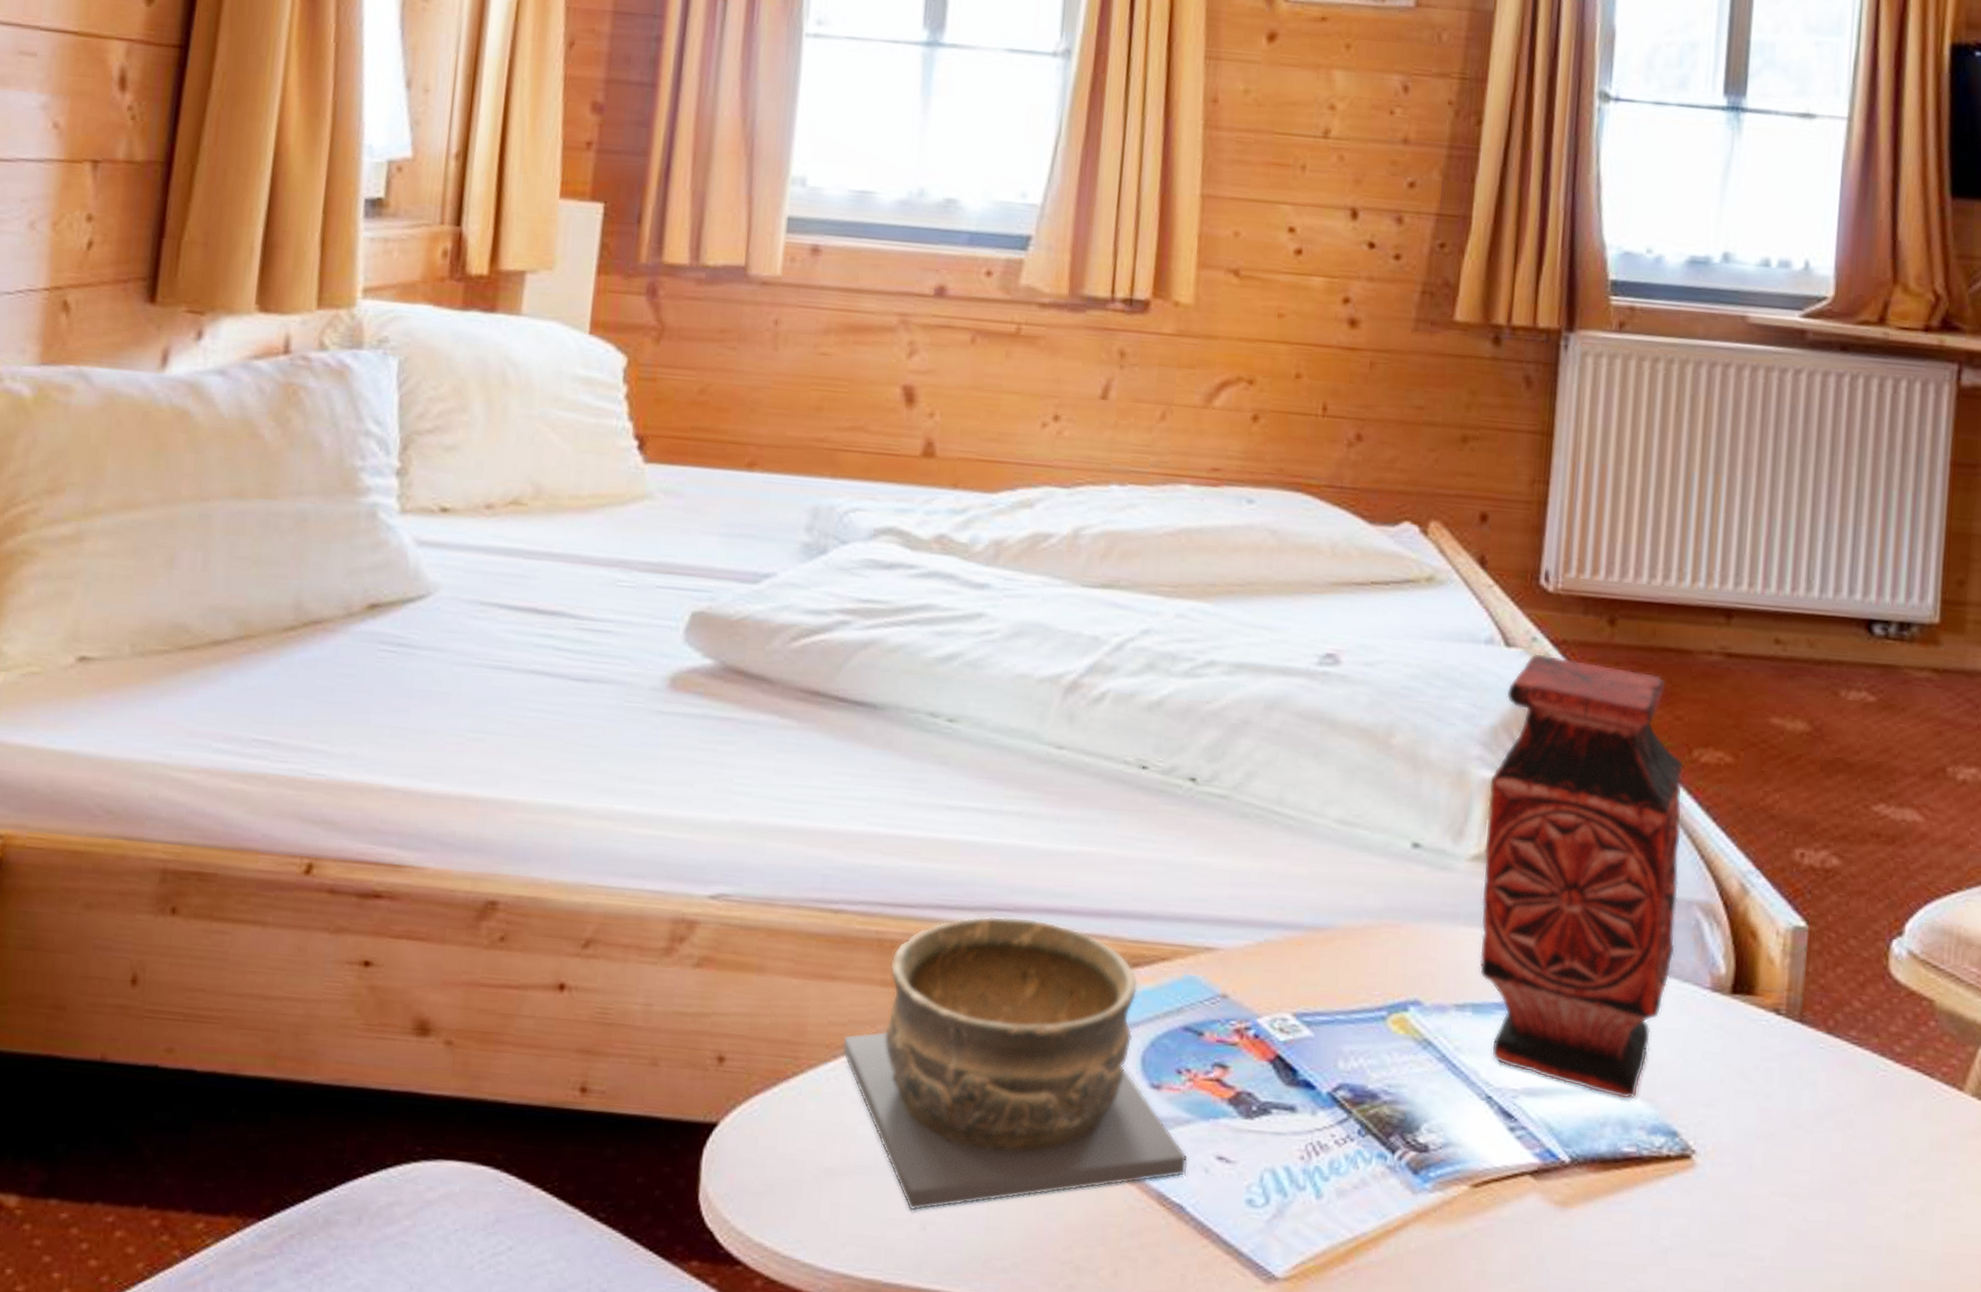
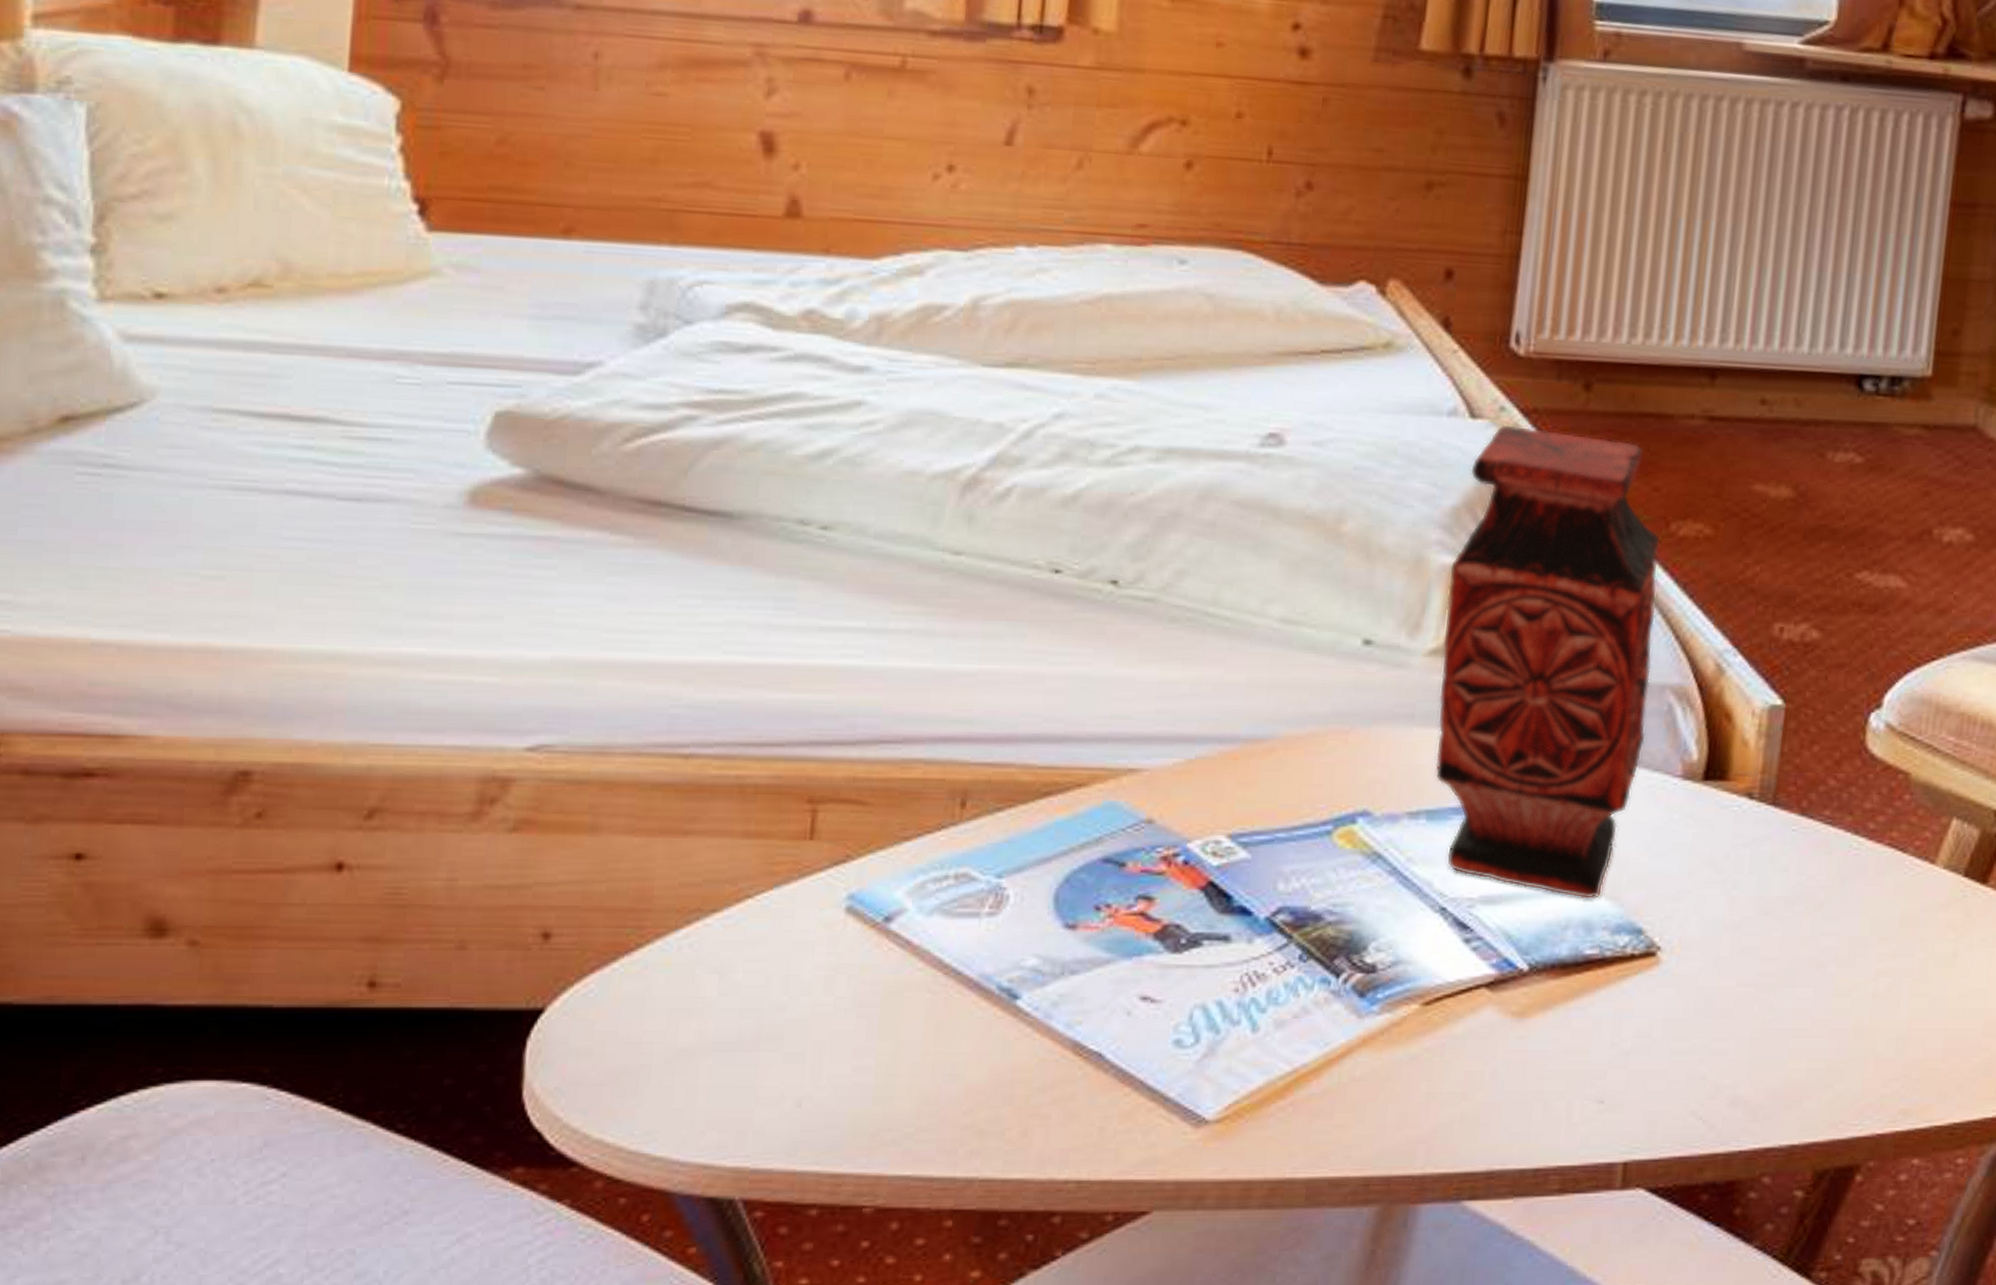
bowl: present [842,916,1188,1211] -> none [697,749,1108,1087]

